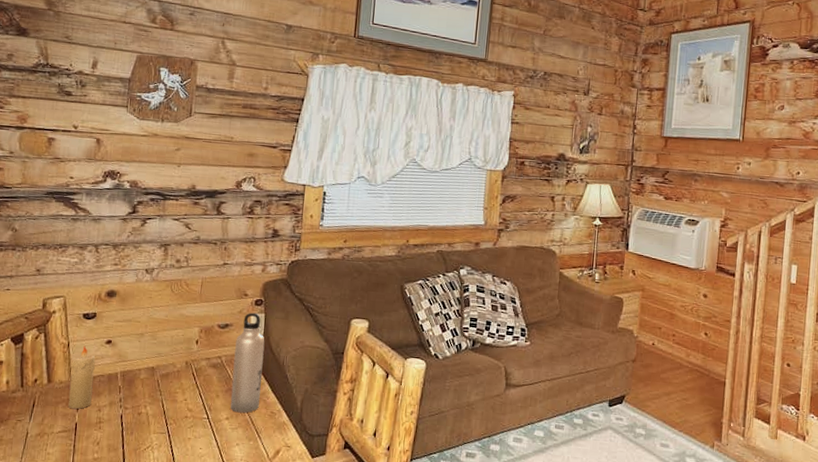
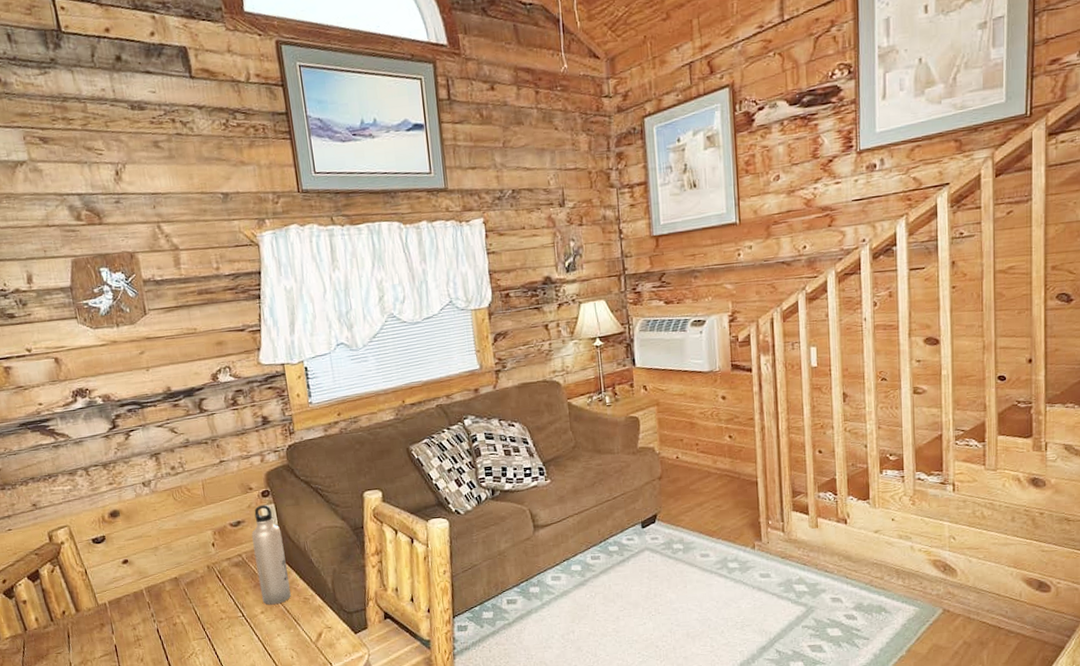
candle: present [68,346,96,409] -> none [92,570,125,632]

